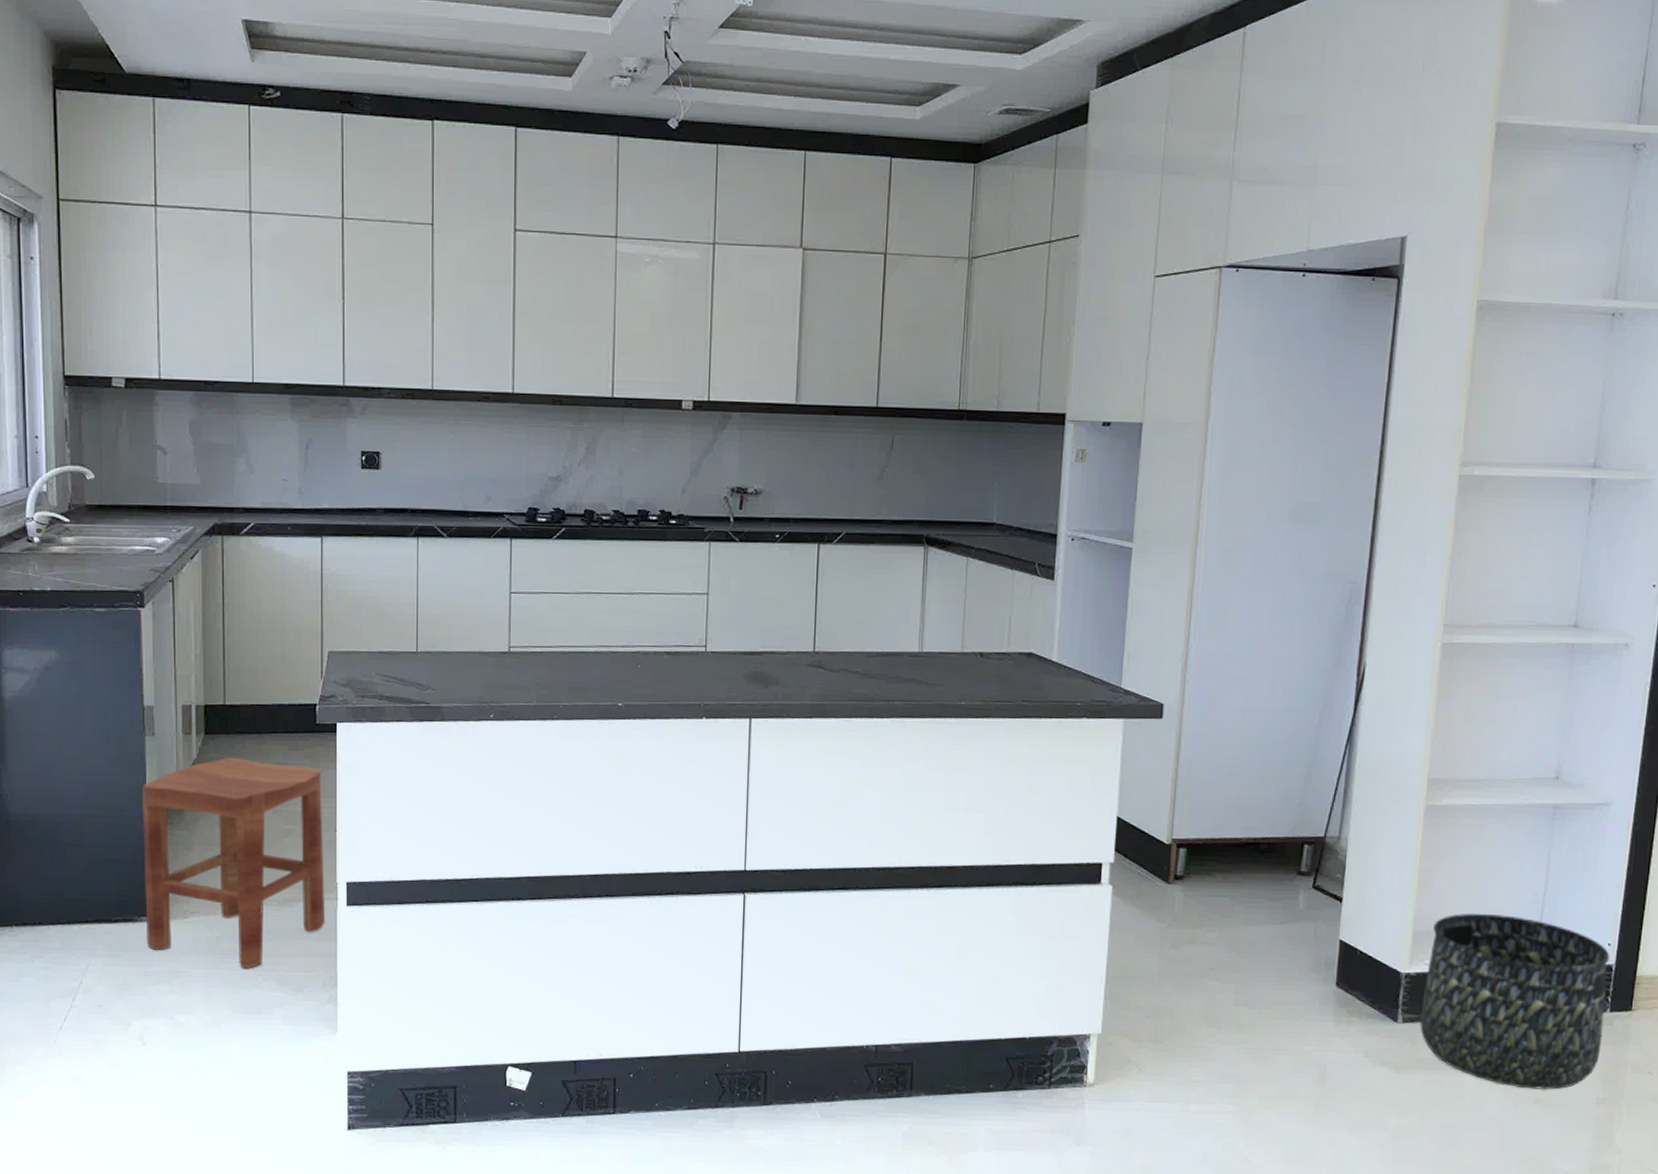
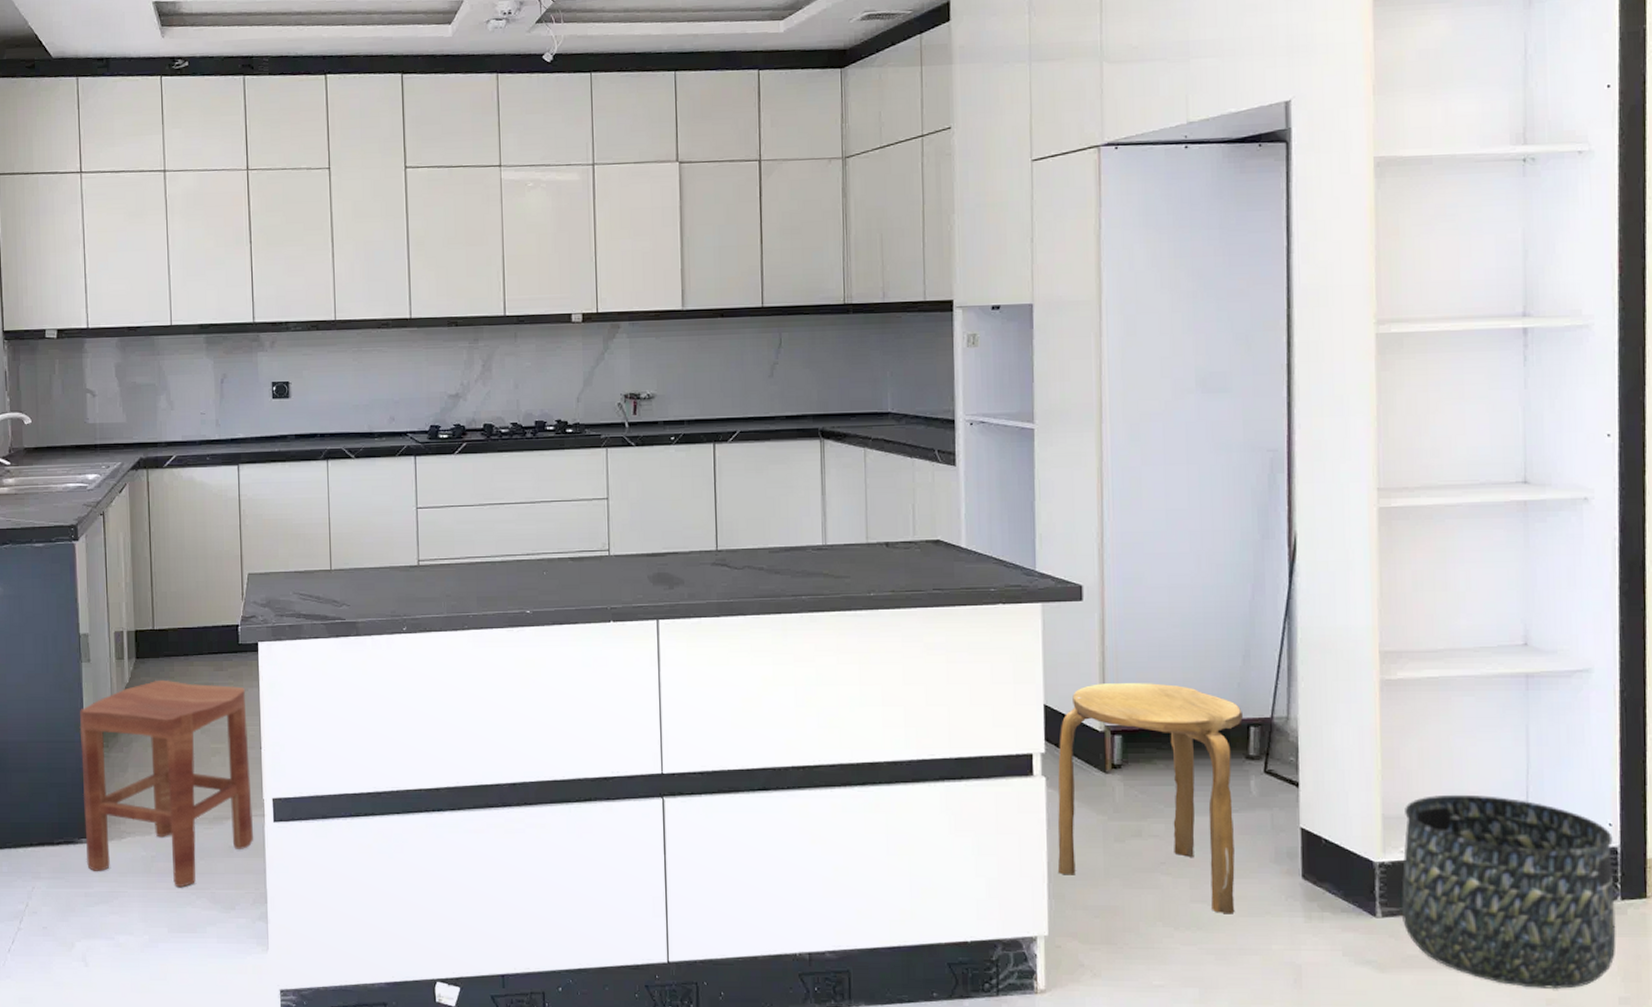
stool: none [1115,798,1299,1018] -> present [1057,683,1243,914]

